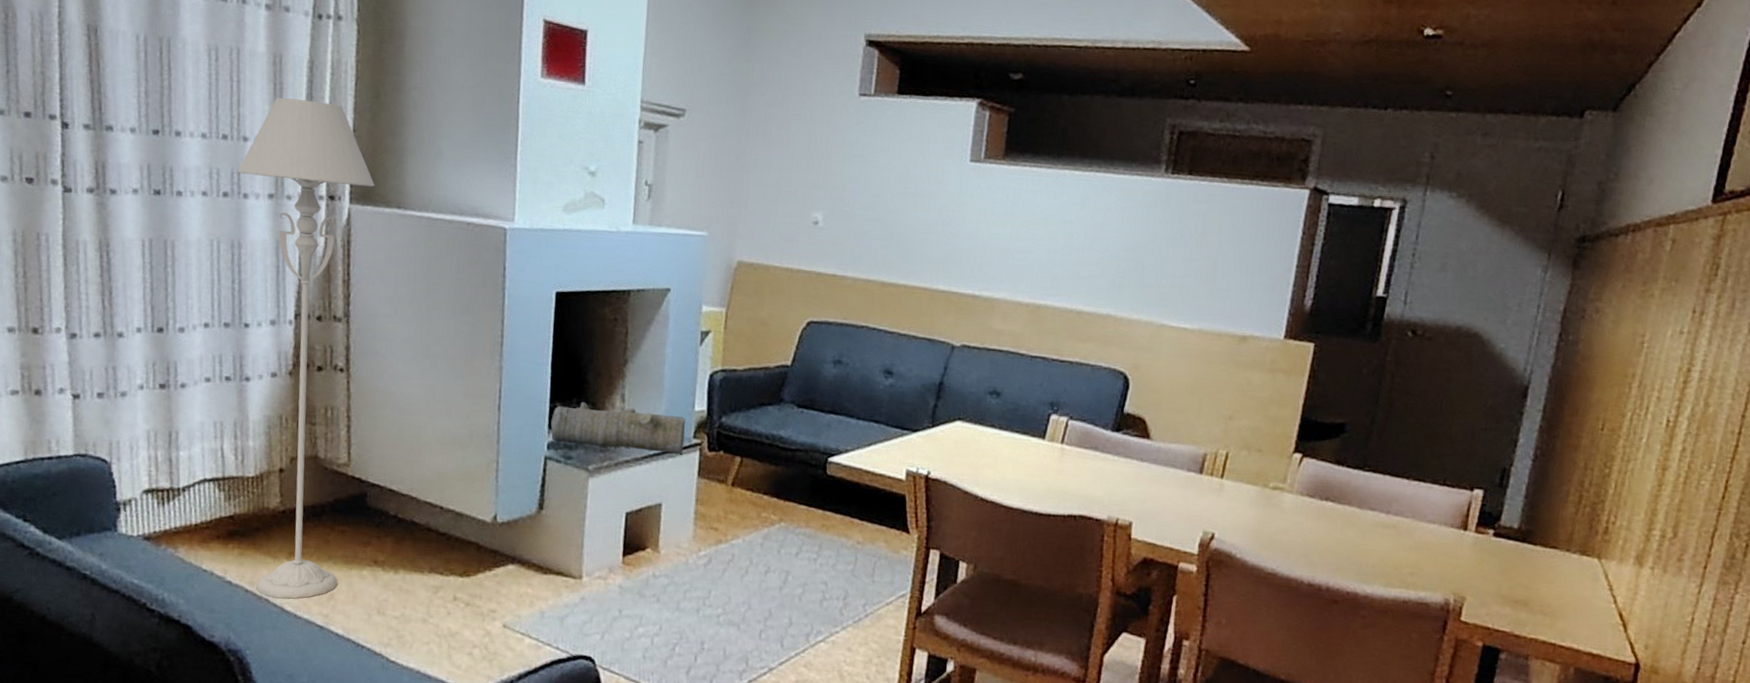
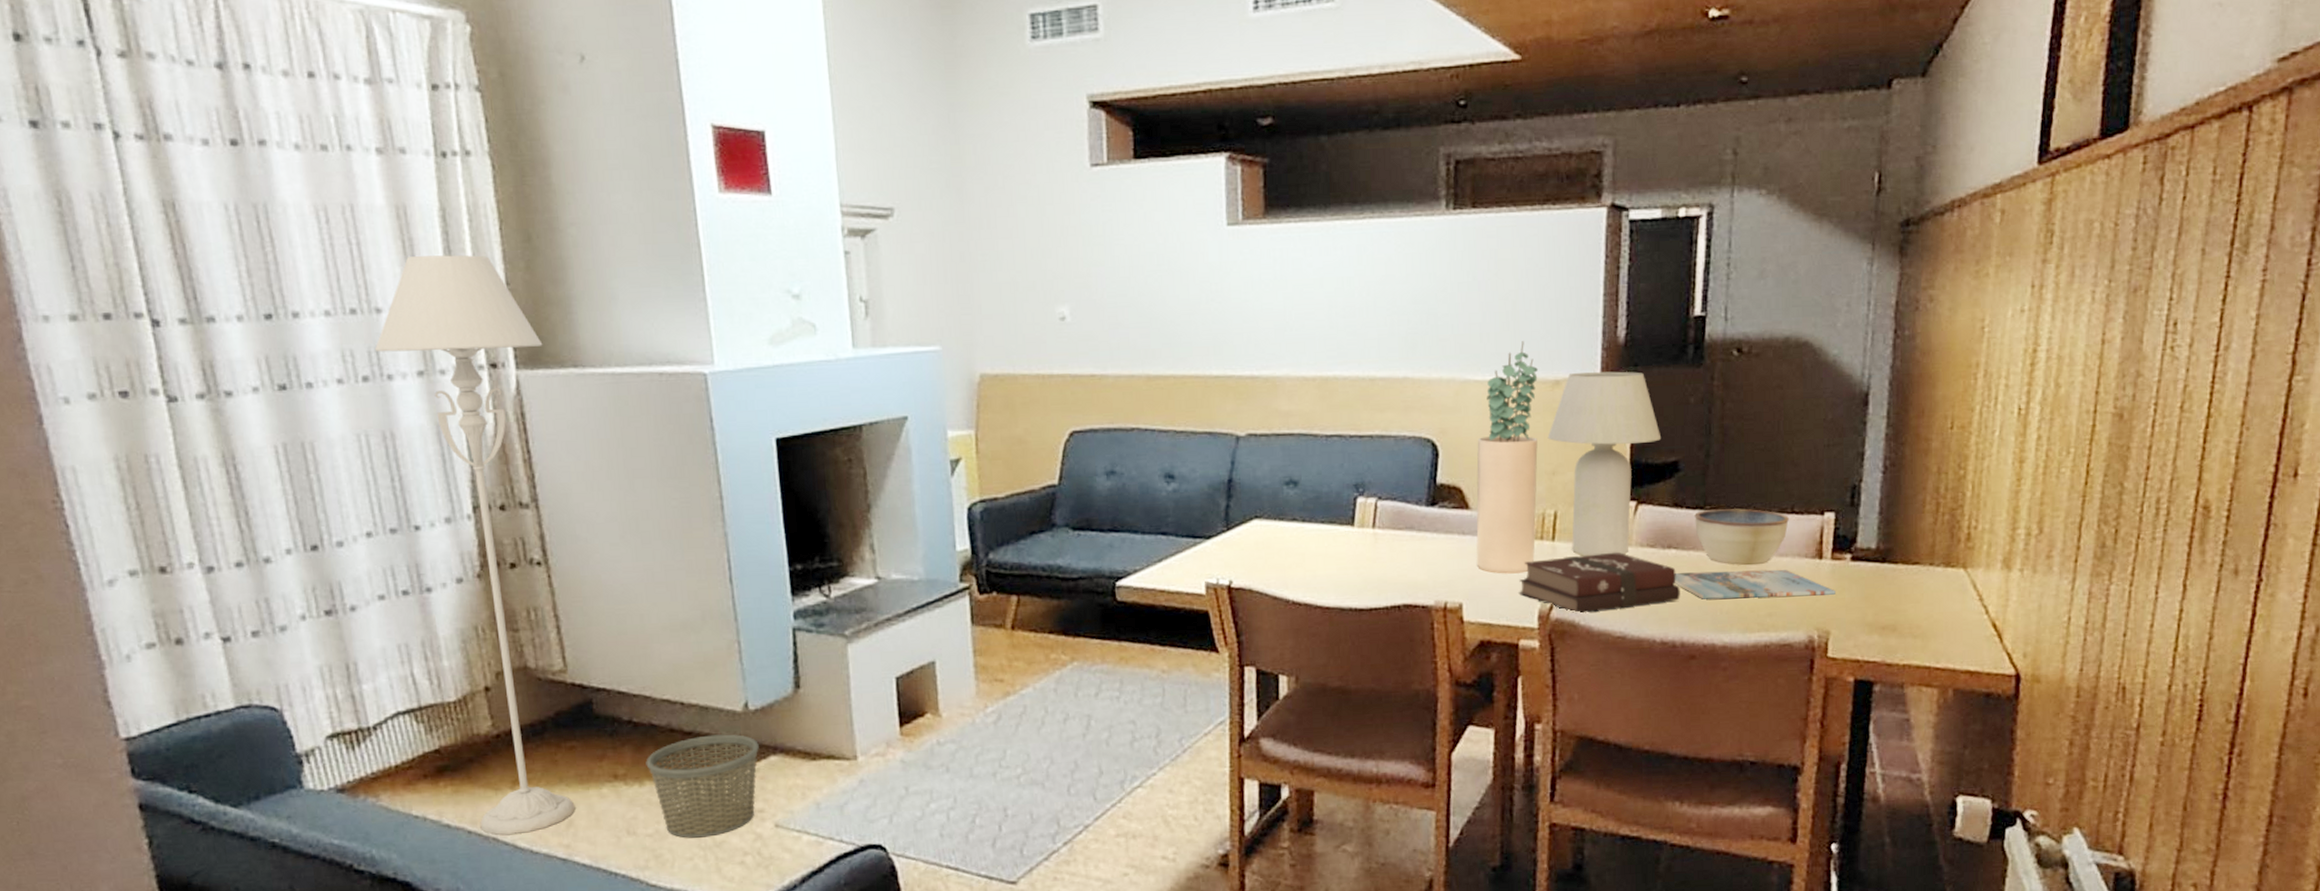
basket: none [403,538,501,627] -> present [646,734,759,838]
decorative log: present [550,402,686,454] -> none [793,558,951,610]
vase: none [1149,297,1228,503] -> present [1476,341,1538,574]
hardback book: none [1184,493,1332,549] -> present [1518,552,1680,613]
table lamp: none [1229,332,1333,501] -> present [1547,371,1662,557]
magazine: none [1328,523,1475,565] -> present [1675,569,1835,599]
bowl: none [1353,471,1441,528] -> present [1695,508,1789,566]

